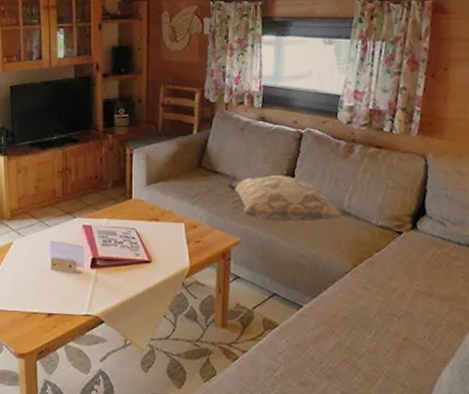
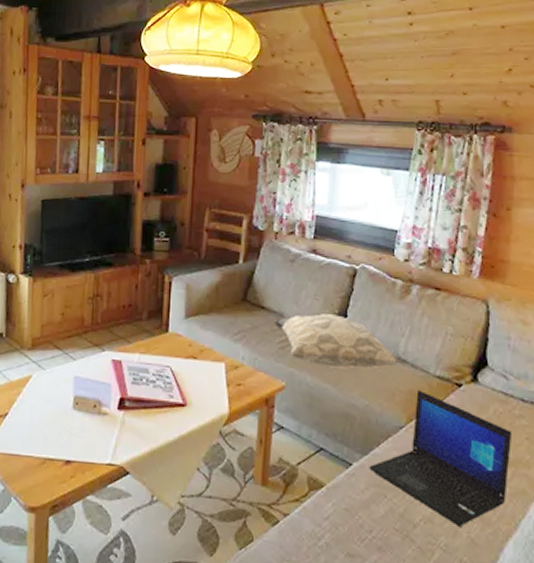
laptop: none [318,238,450,356] -> present [369,389,513,526]

